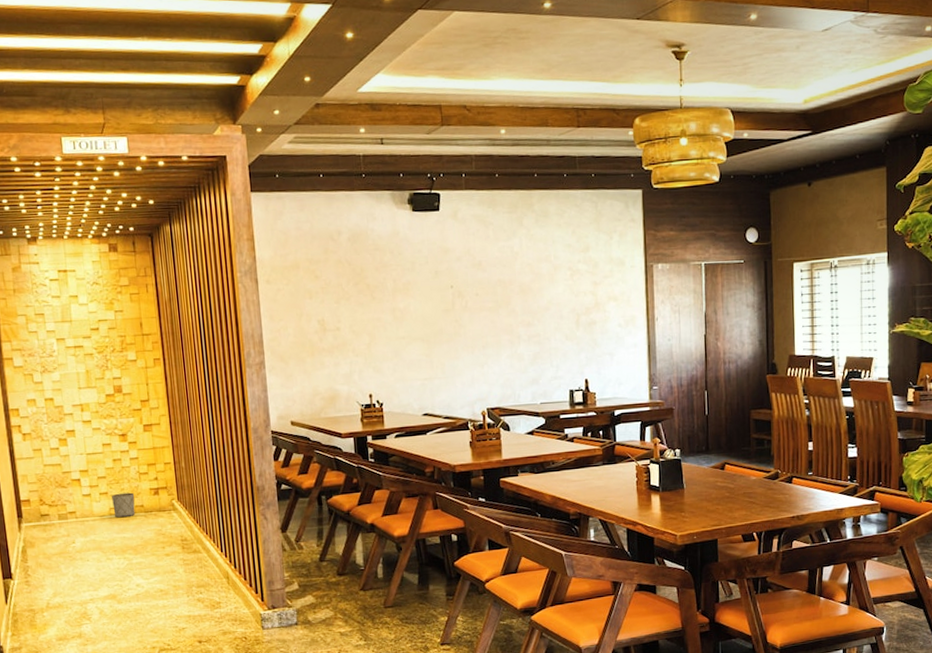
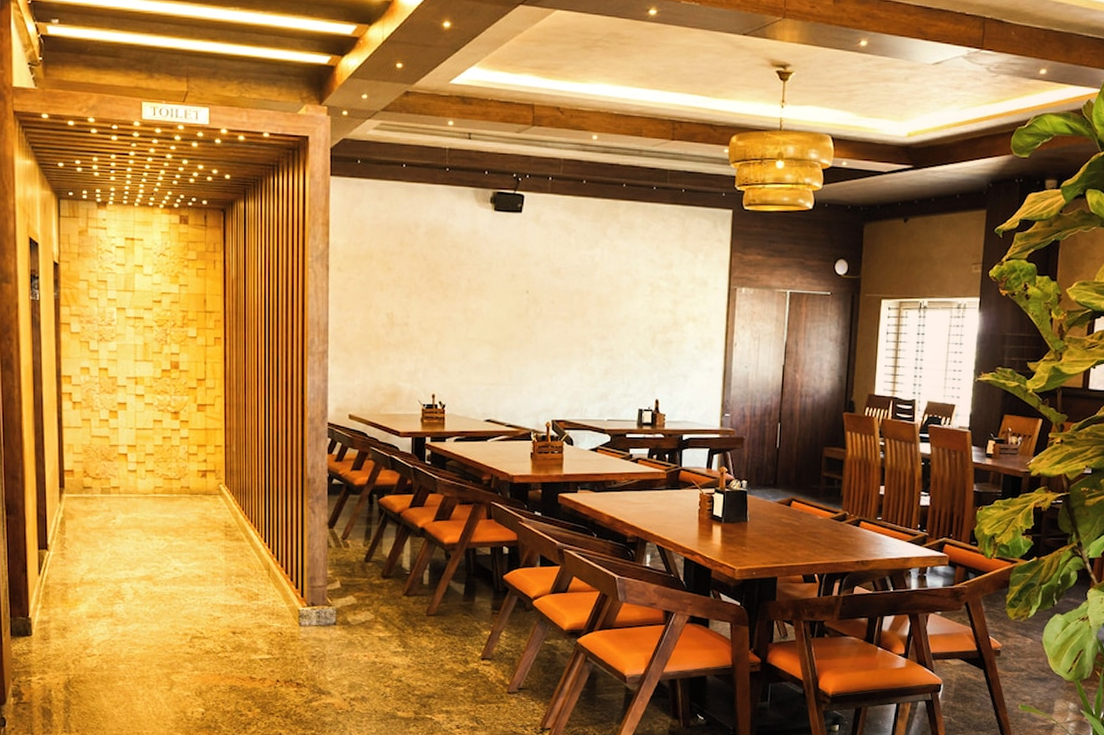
planter: present [112,492,135,518] -> none [158,472,182,498]

